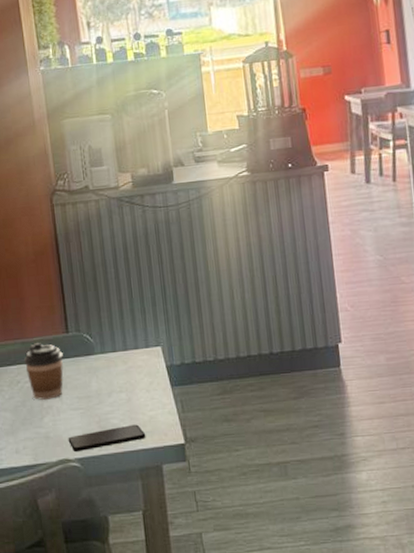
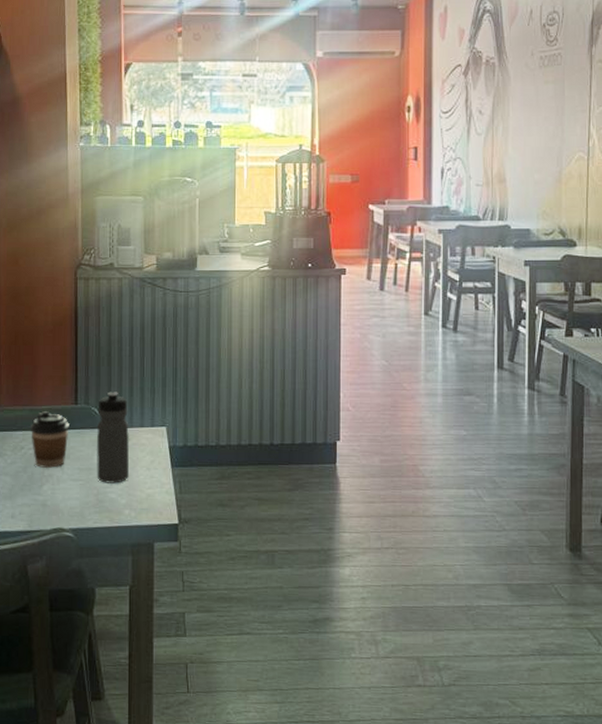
smartphone: present [68,424,146,453] -> none [64,500,142,523]
water bottle: none [89,316,129,410] -> present [96,391,129,484]

